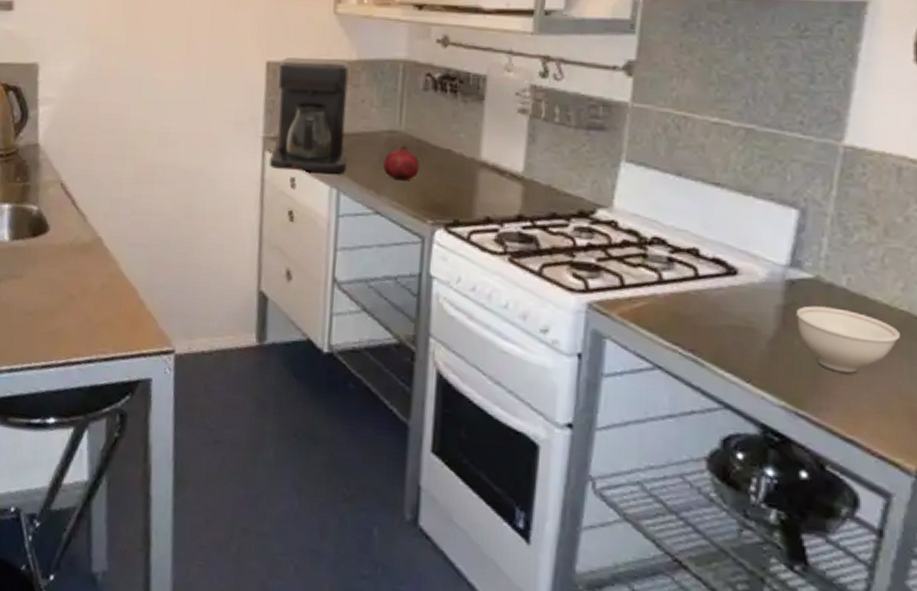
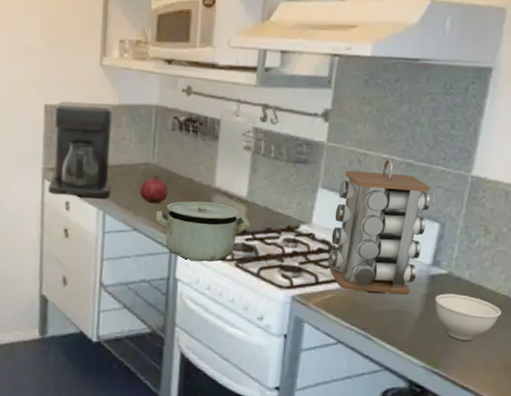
saucepan: none [403,177,529,255] -> present [155,201,251,262]
spice rack: none [637,123,784,306] -> present [328,158,431,295]

